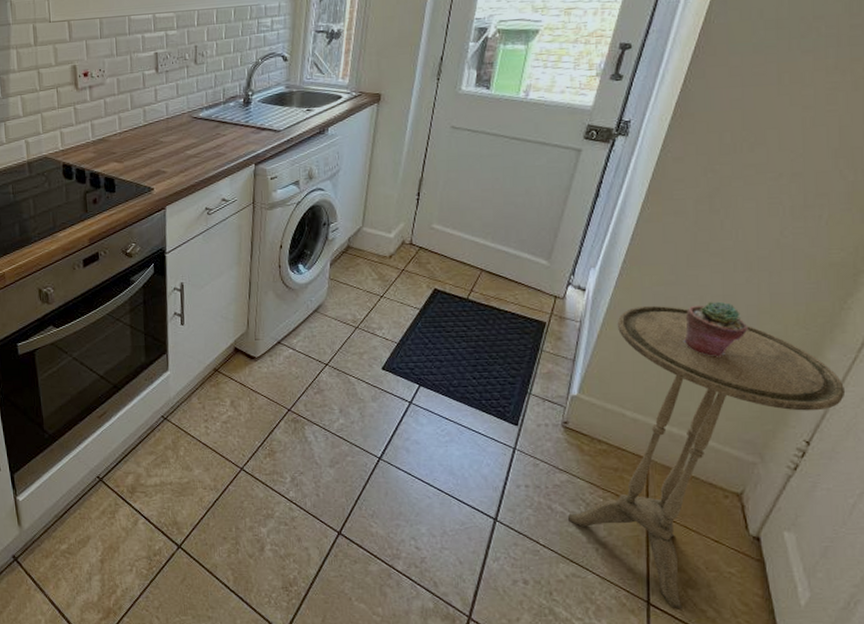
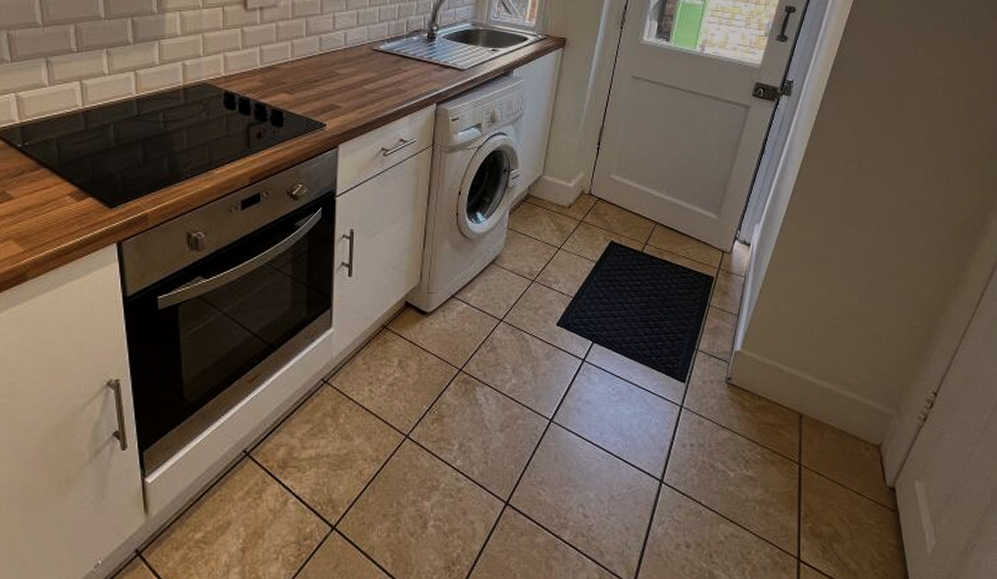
side table: present [568,305,846,608] -> none [729,261,966,563]
potted succulent: present [683,301,748,357] -> none [834,258,888,313]

